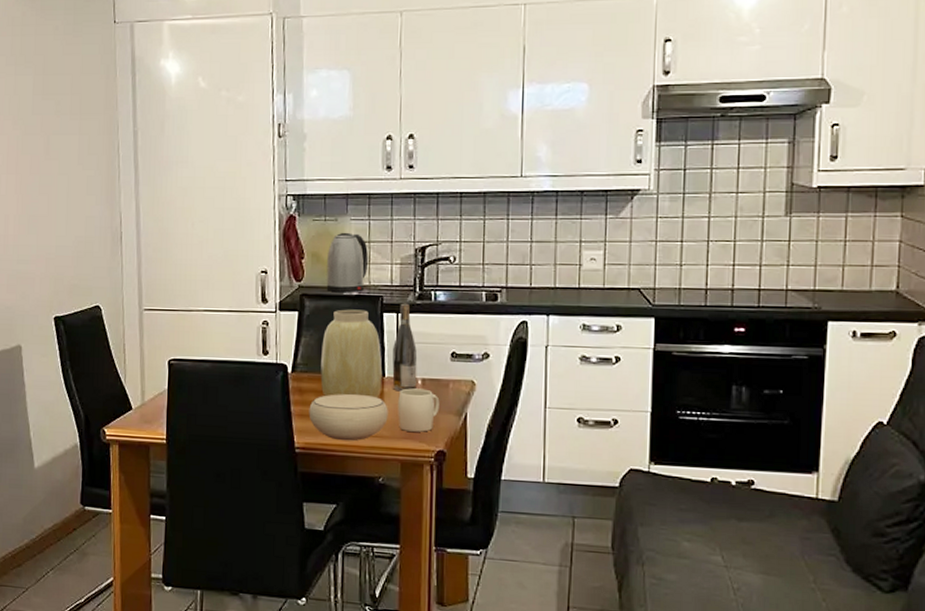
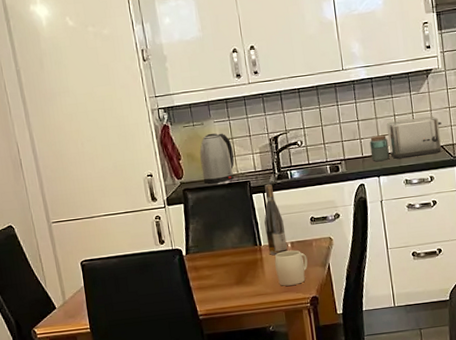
bowl: present [309,393,388,442] -> none [205,262,269,303]
vase: present [320,309,383,399] -> none [207,194,261,270]
peanut butter: none [542,263,567,297] -> present [369,135,390,162]
toaster: none [566,248,643,298] -> present [386,116,442,159]

